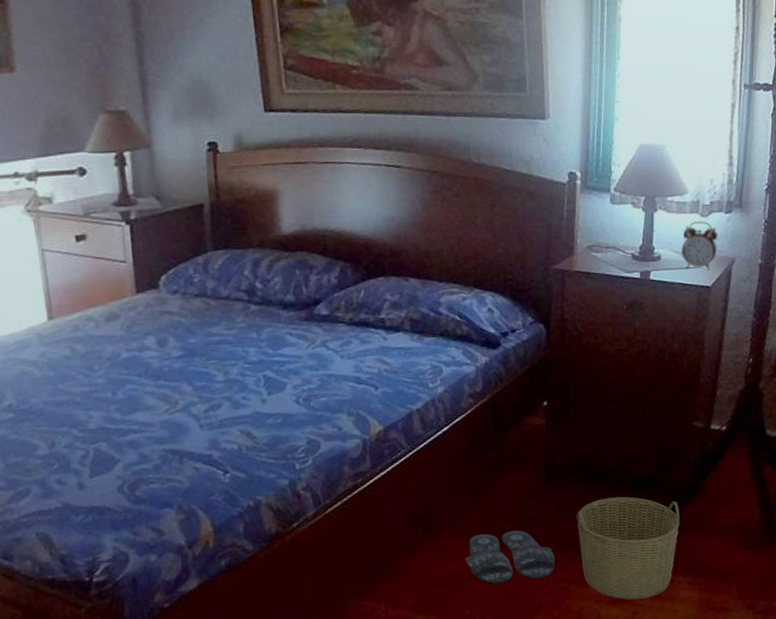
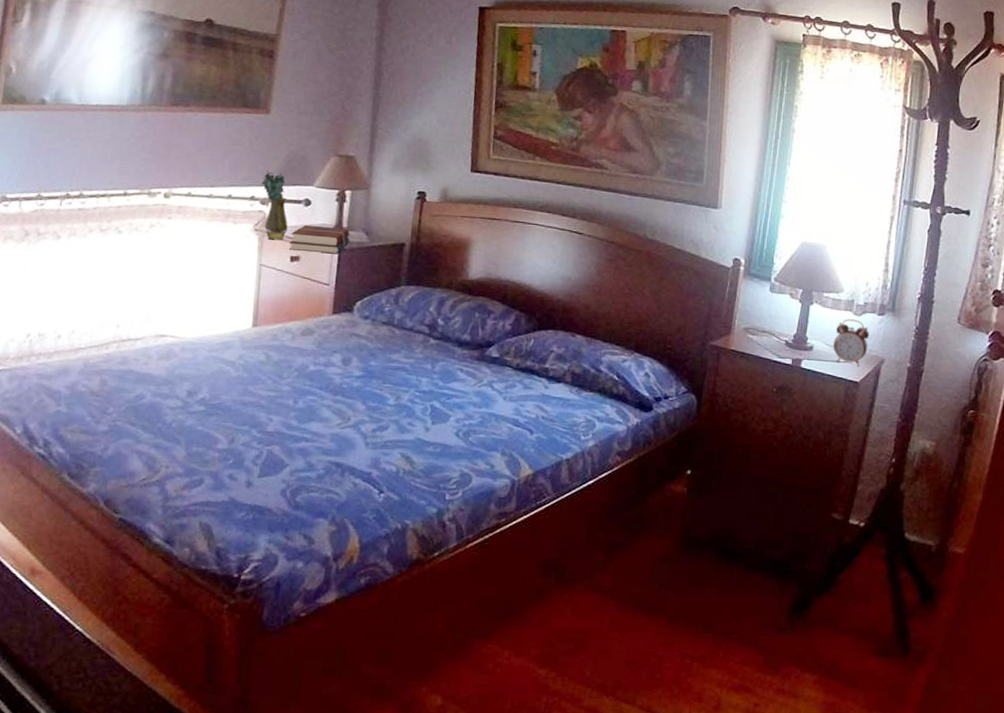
vase: none [22,140,66,220] -> present [261,170,288,240]
books: none [70,196,140,229] -> present [288,224,350,254]
slippers: present [465,530,555,584] -> none [593,594,682,651]
basket: present [576,496,680,600] -> none [706,577,811,692]

